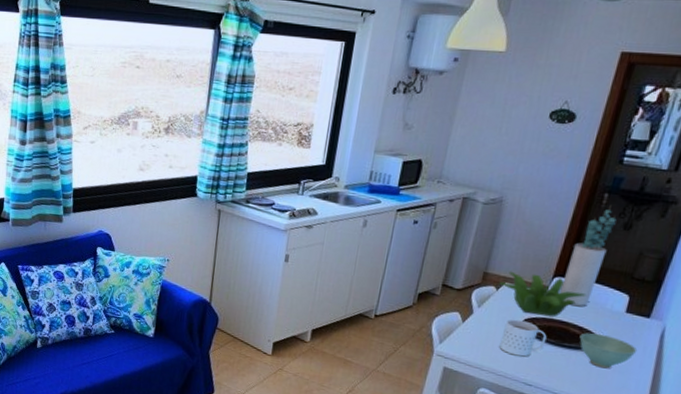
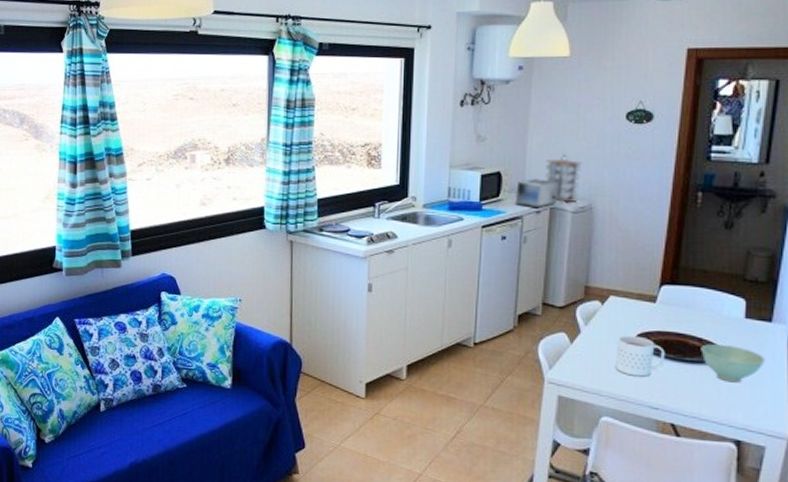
toaster: none [430,168,476,199] -> present [514,178,560,210]
spice rack: none [462,147,500,194] -> present [544,154,582,202]
plant: present [499,271,587,317] -> none [604,282,699,329]
vase: present [559,204,617,307] -> none [669,203,716,316]

